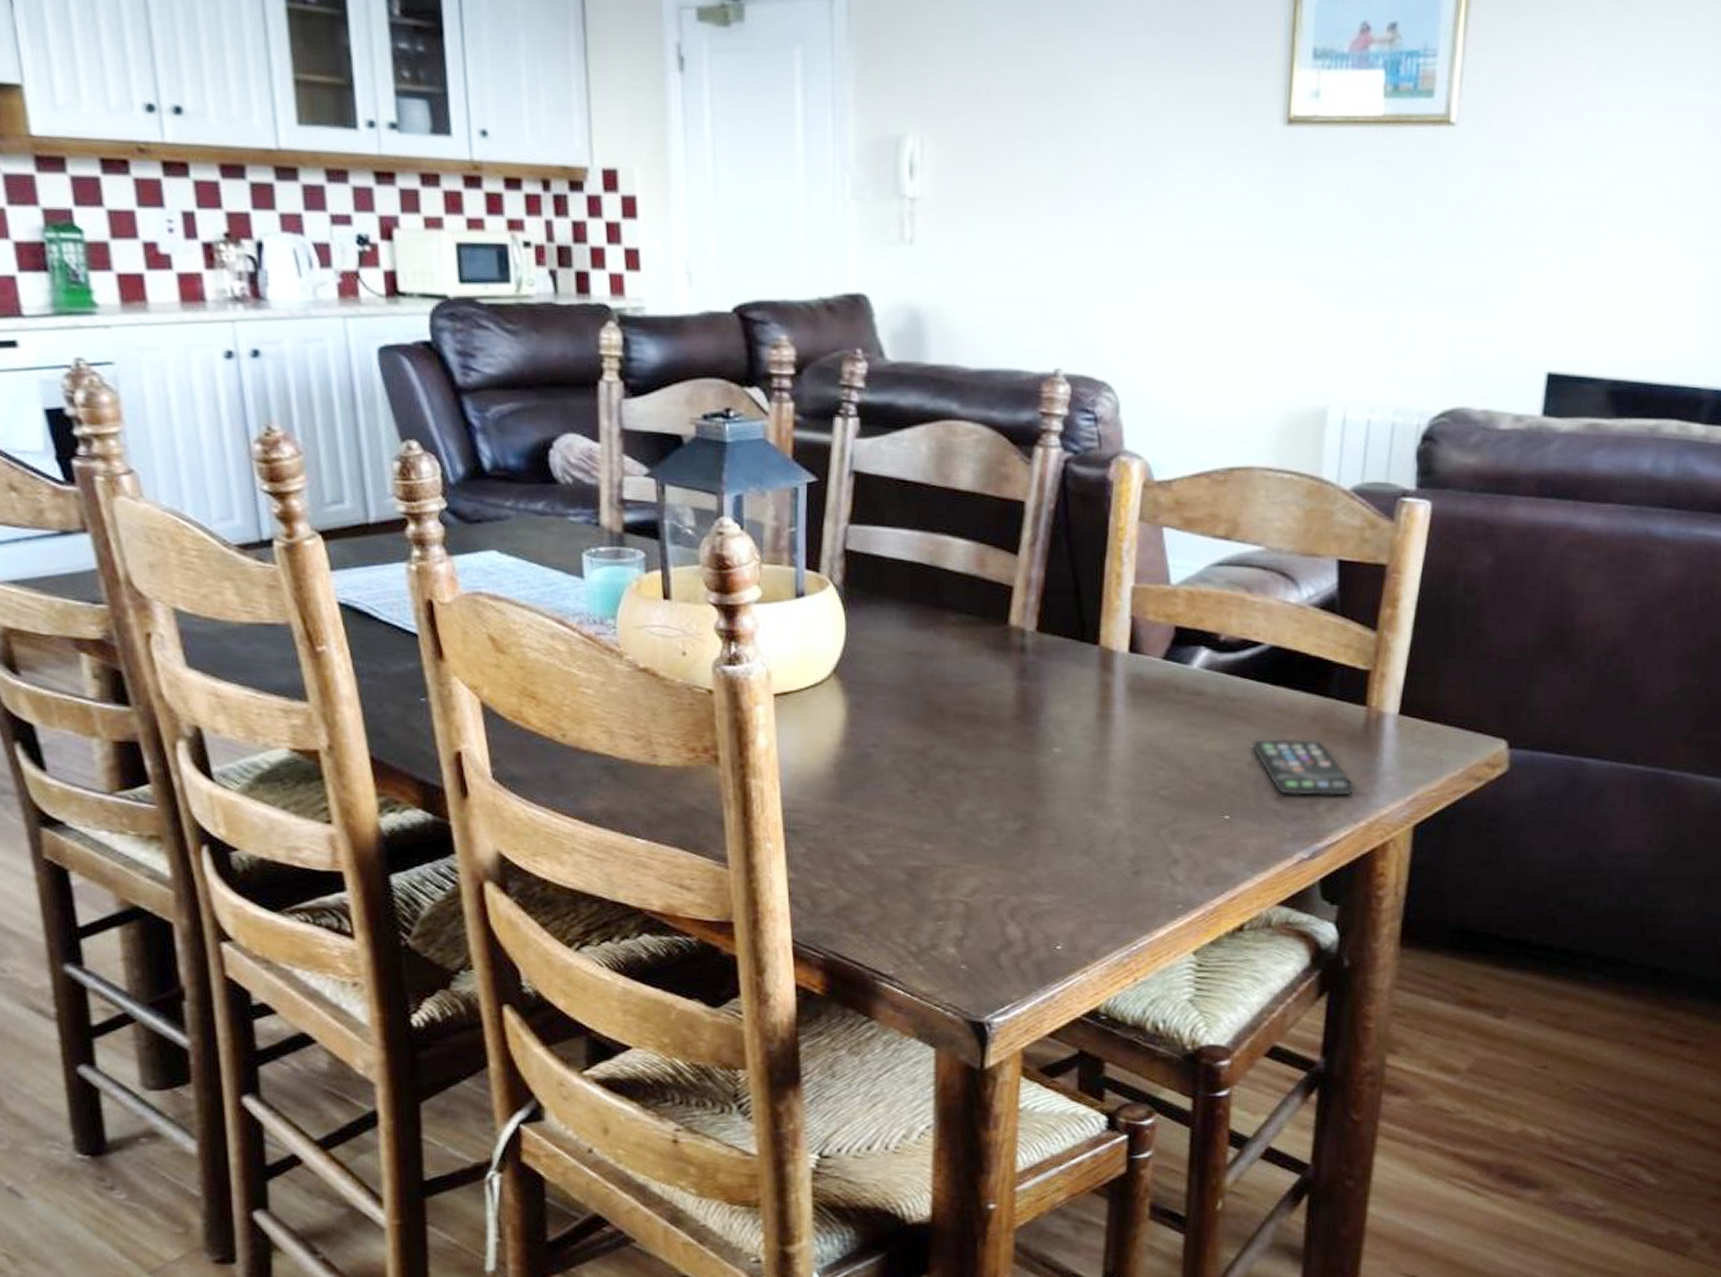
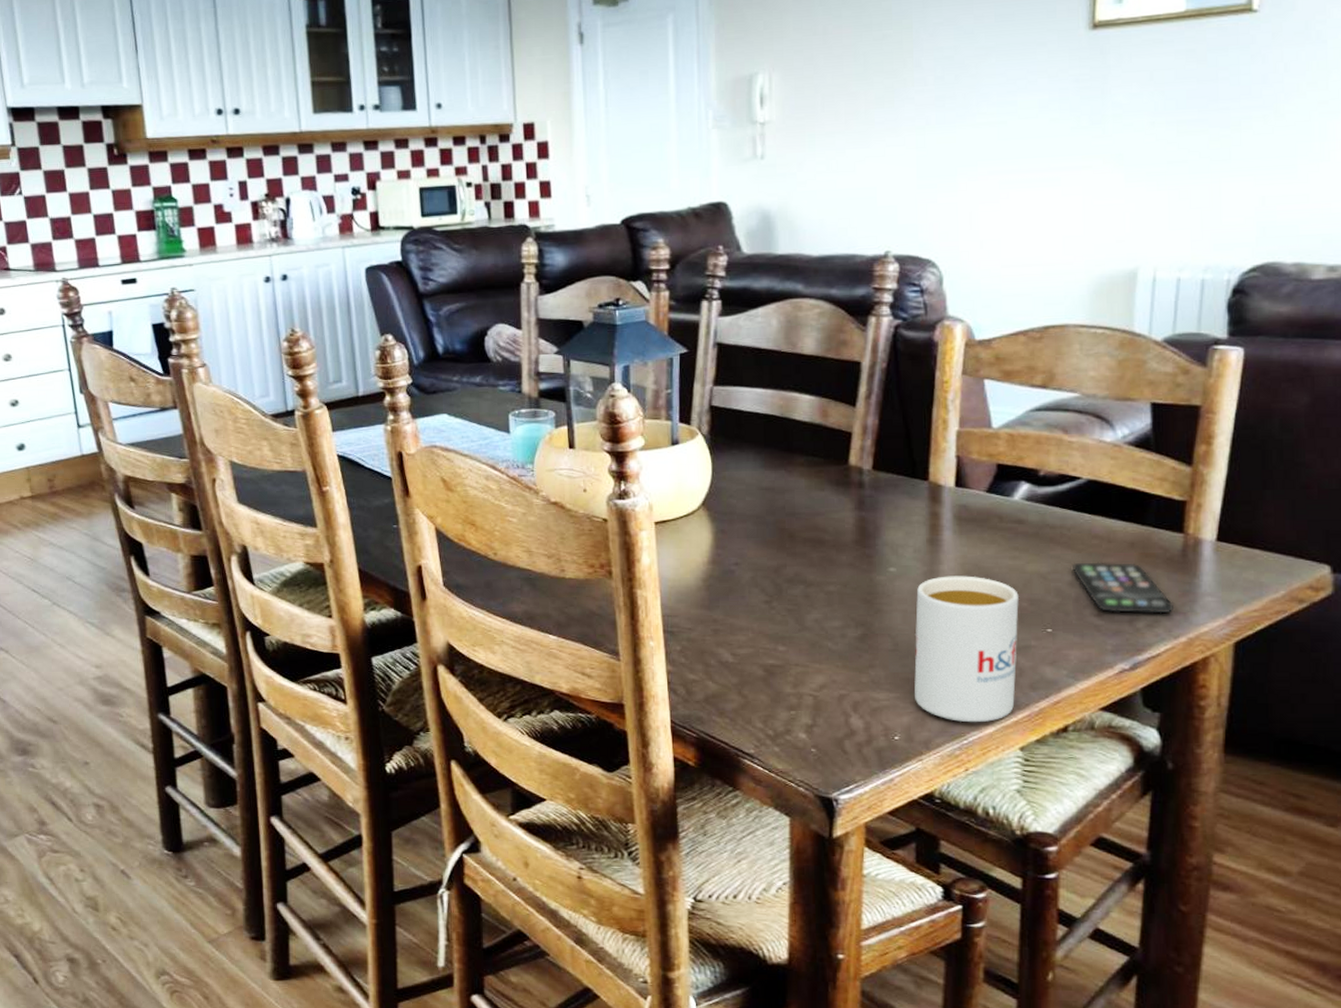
mug: none [1080,756,1195,926] -> present [914,576,1019,723]

